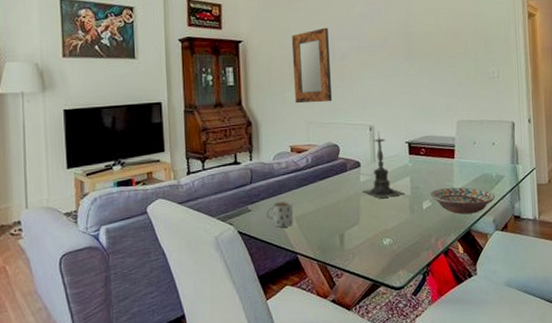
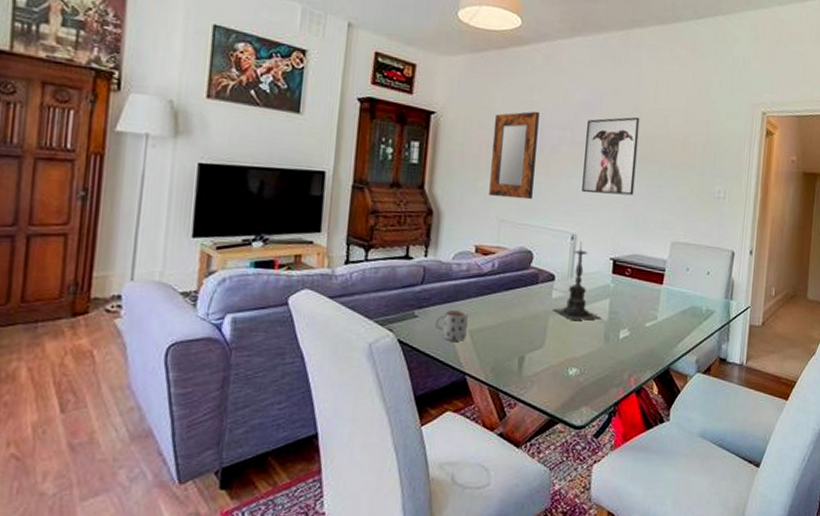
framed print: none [370,19,418,90] -> present [582,116,640,196]
decorative bowl: present [430,187,496,215] -> none [629,317,703,351]

